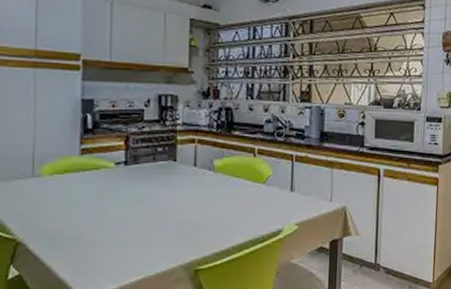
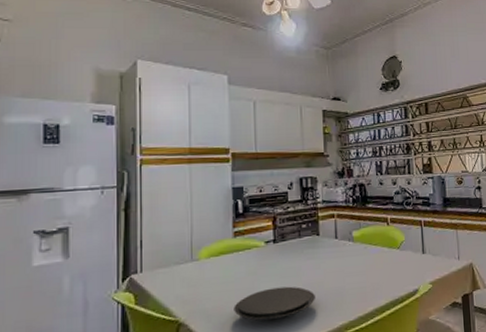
plate: none [77,213,167,248] -> present [234,286,315,321]

